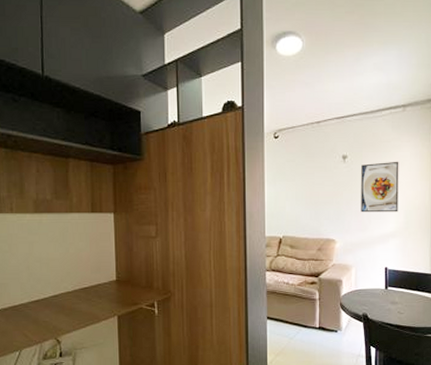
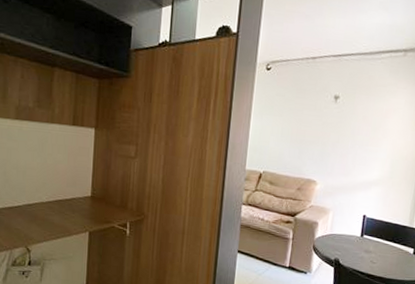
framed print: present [361,161,399,213] -> none [346,107,392,161]

